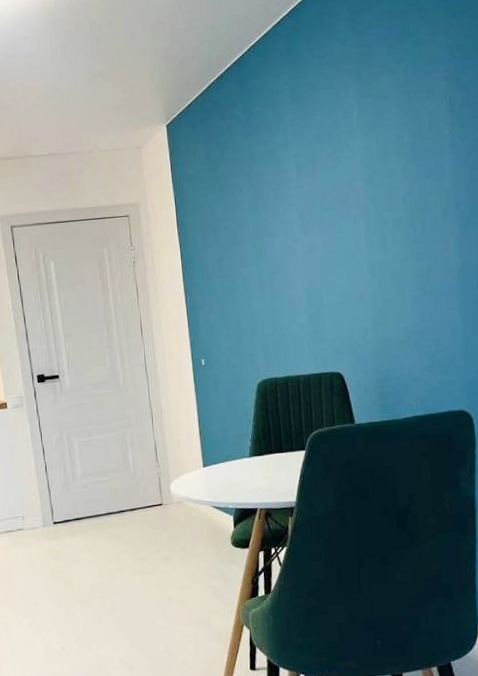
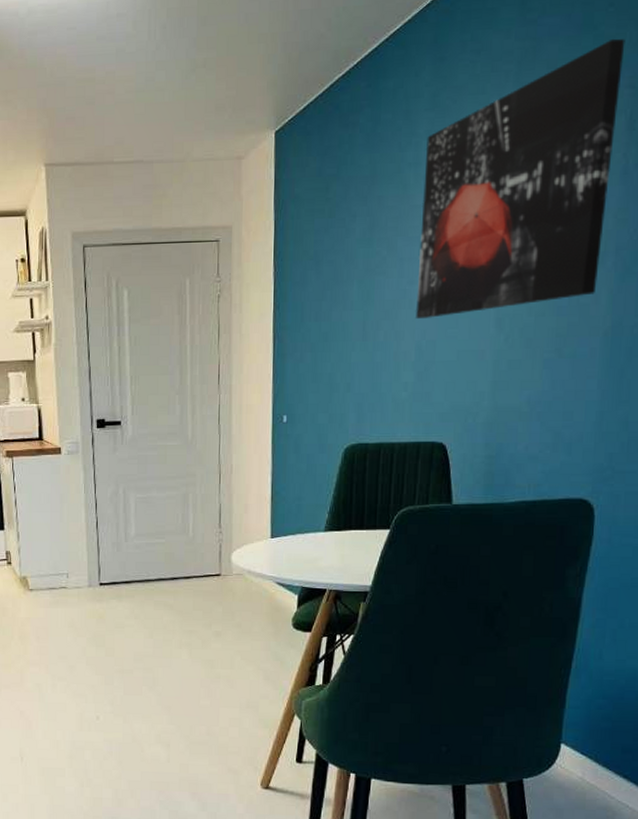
wall art: none [292,43,445,271] -> present [416,38,625,320]

